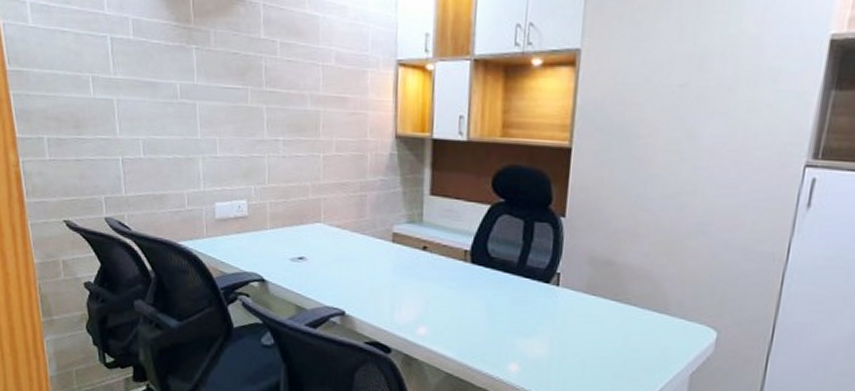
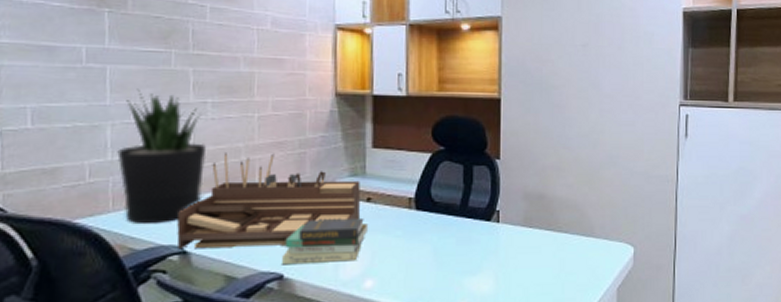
planter: none [208,124,279,251] -> present [117,88,207,223]
desk organizer: none [256,191,417,284] -> present [177,153,360,250]
books: none [344,262,424,307] -> present [282,219,369,265]

